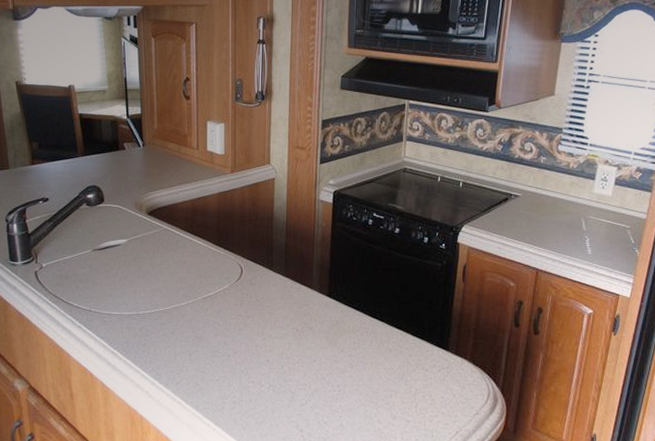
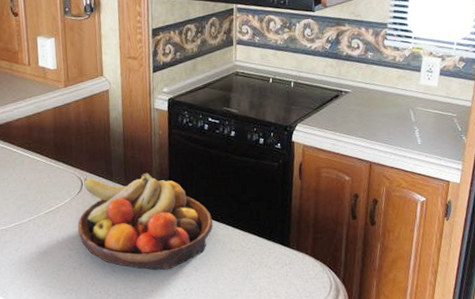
fruit bowl: none [234,264,372,364] -> present [77,172,214,271]

